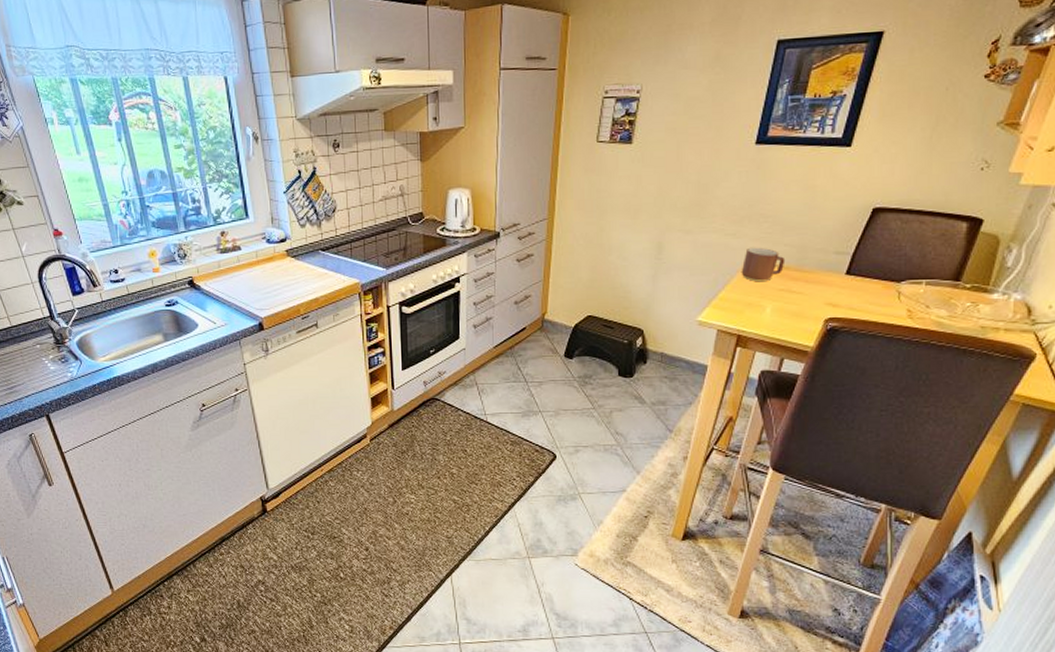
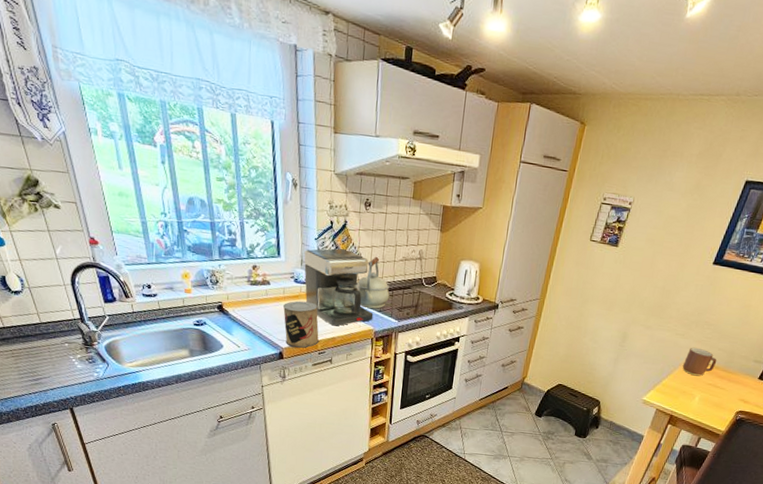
tin can: none [257,262,302,315] -> present [282,300,320,348]
coffee maker: none [274,198,358,285] -> present [304,248,374,326]
kettle: none [334,201,373,259] -> present [356,257,390,309]

